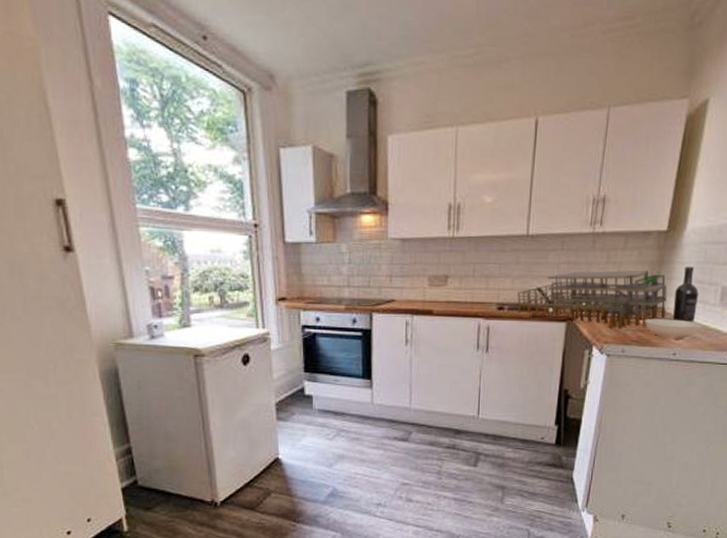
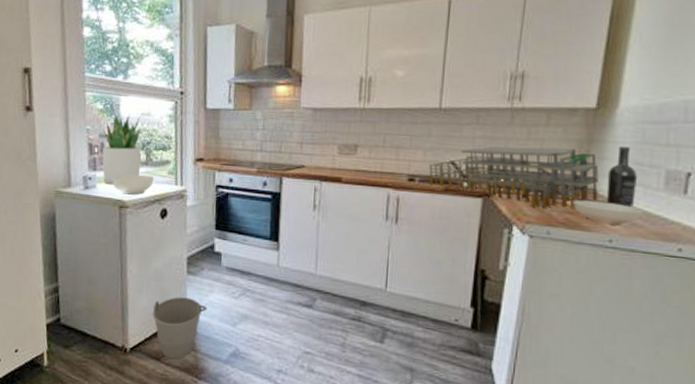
planter: none [165,250,215,332] -> present [102,113,141,185]
bowl: none [182,319,231,342] -> present [112,174,154,195]
bucket: none [242,444,301,506] -> present [152,297,207,359]

